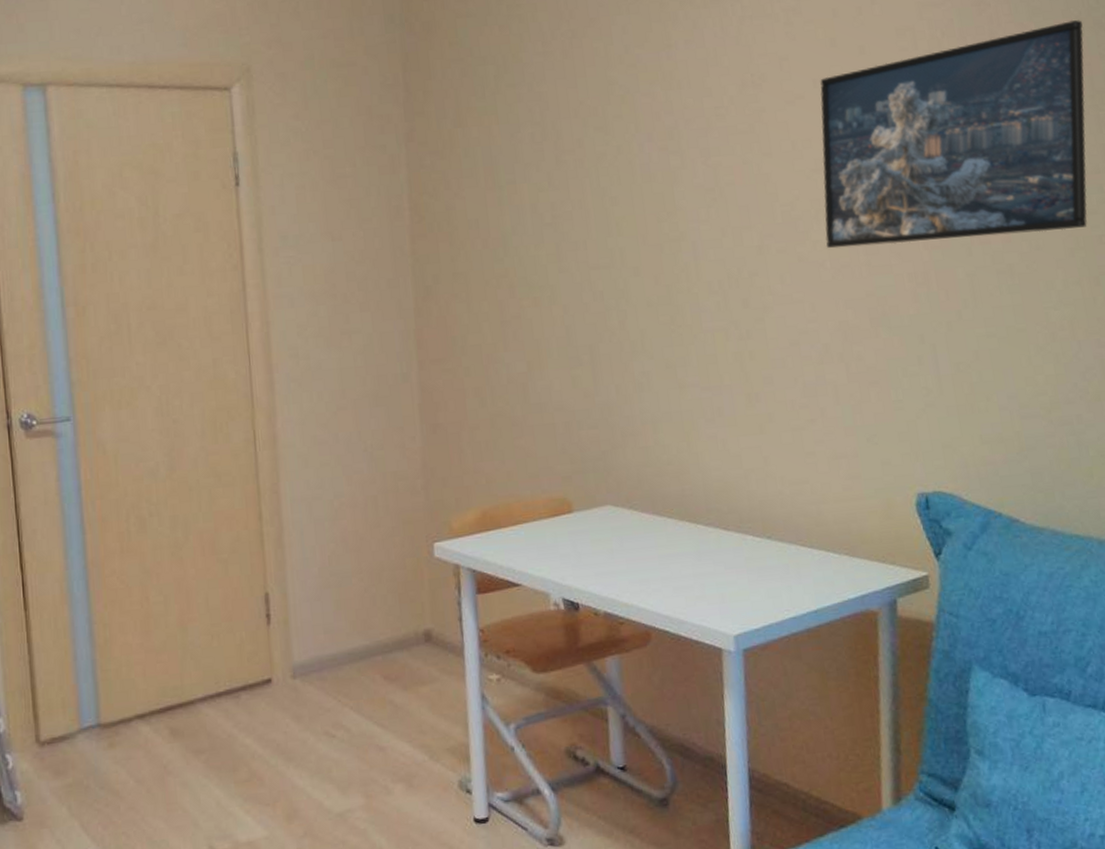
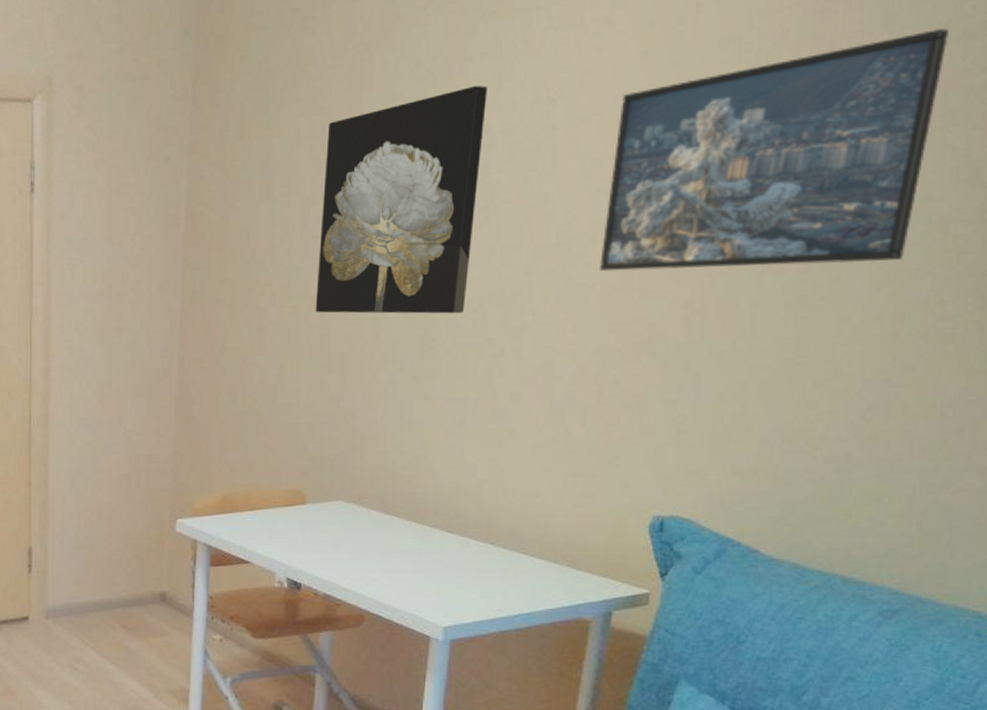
wall art: none [546,71,706,304] -> present [315,85,487,314]

